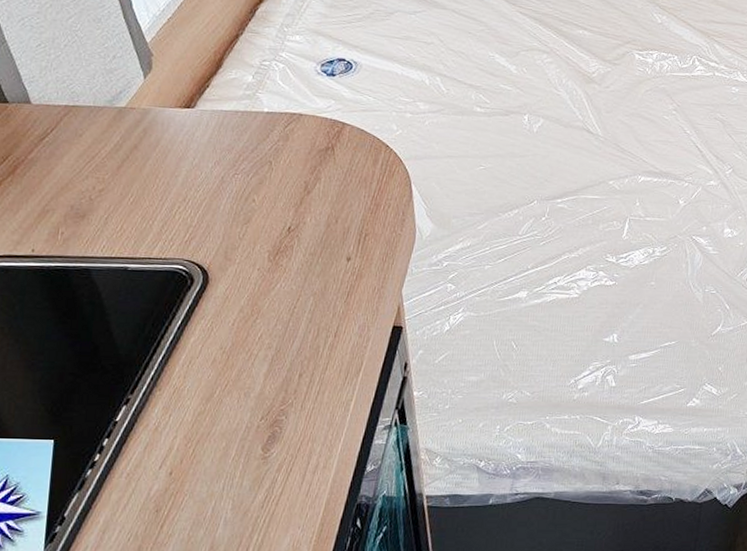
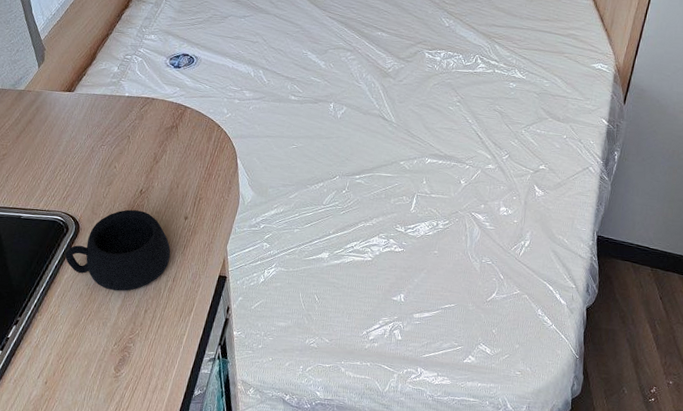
mug: none [191,251,331,354] -> present [65,209,171,291]

